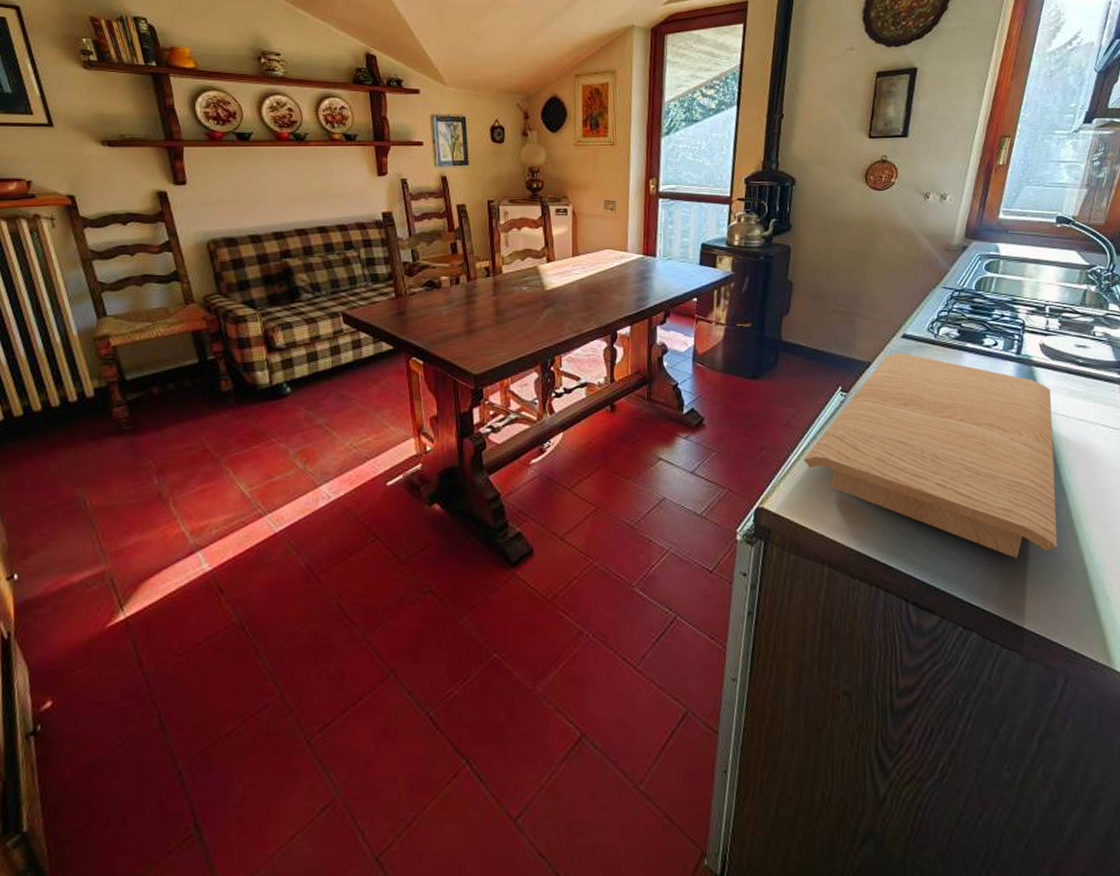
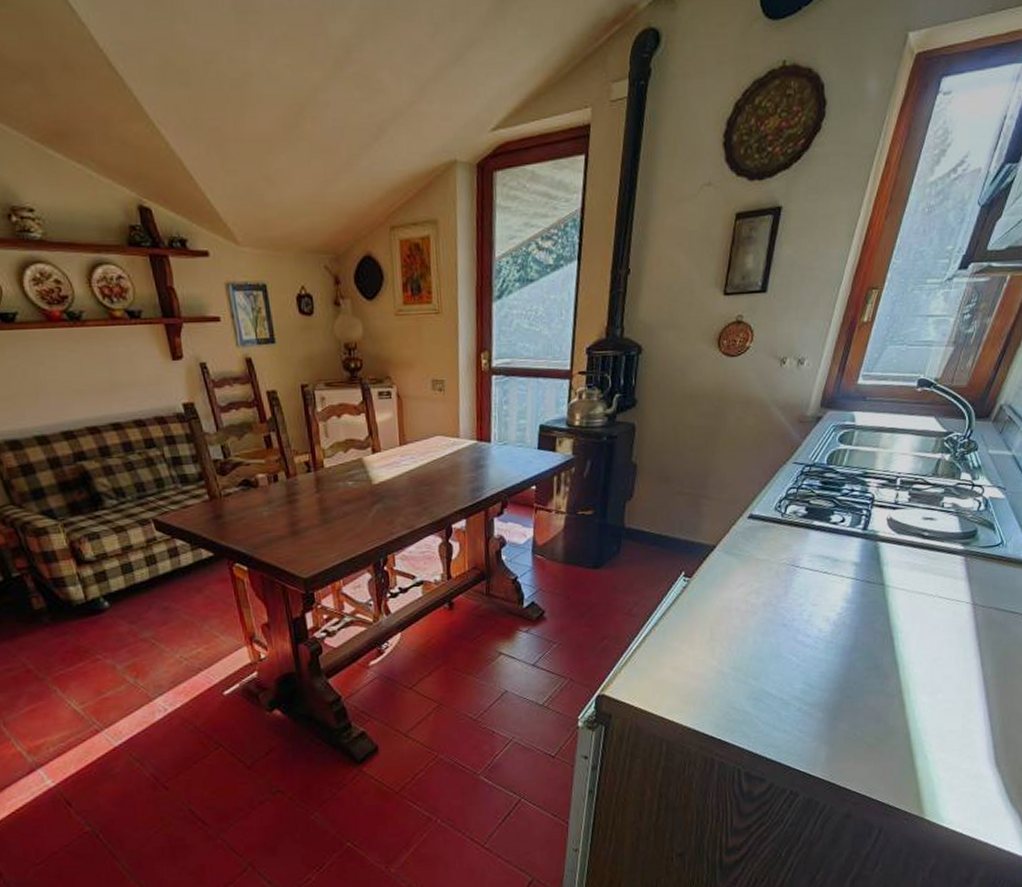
cutting board: present [803,353,1058,558] -> none [644,534,893,727]

